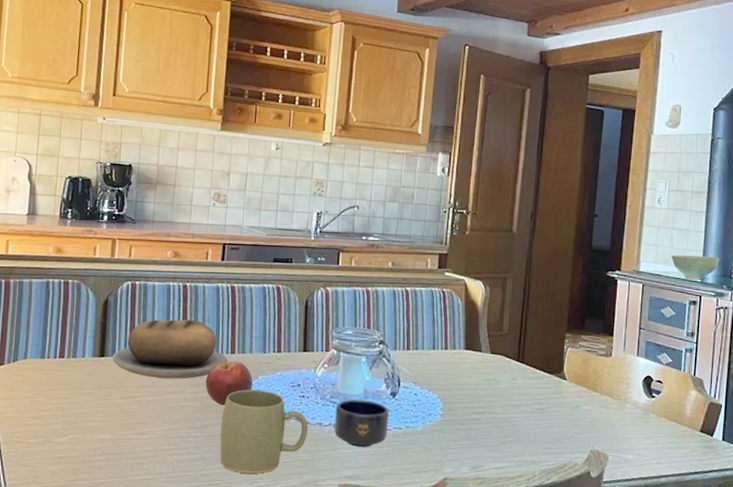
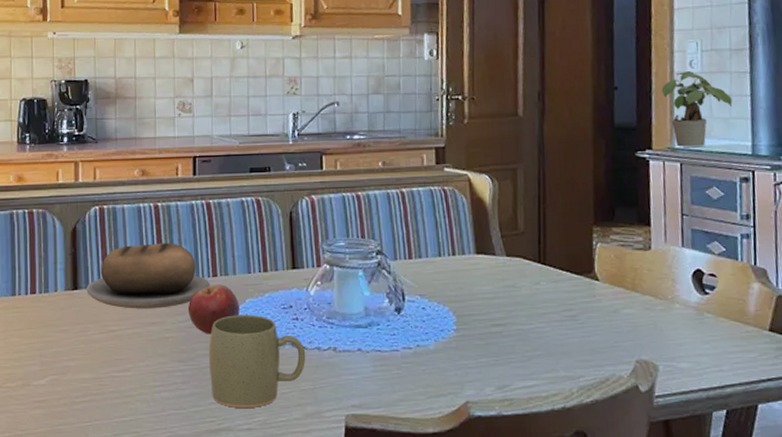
mug: present [335,400,389,447] -> none [334,319,396,371]
potted plant: none [633,207,690,272] -> present [661,71,733,147]
bowl: present [671,255,720,280] -> none [712,123,773,153]

